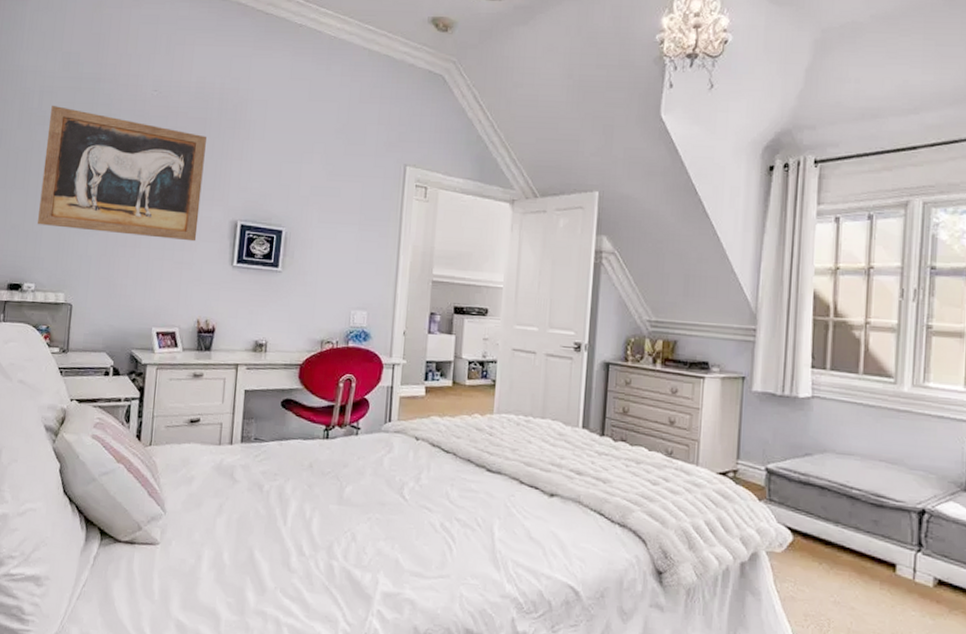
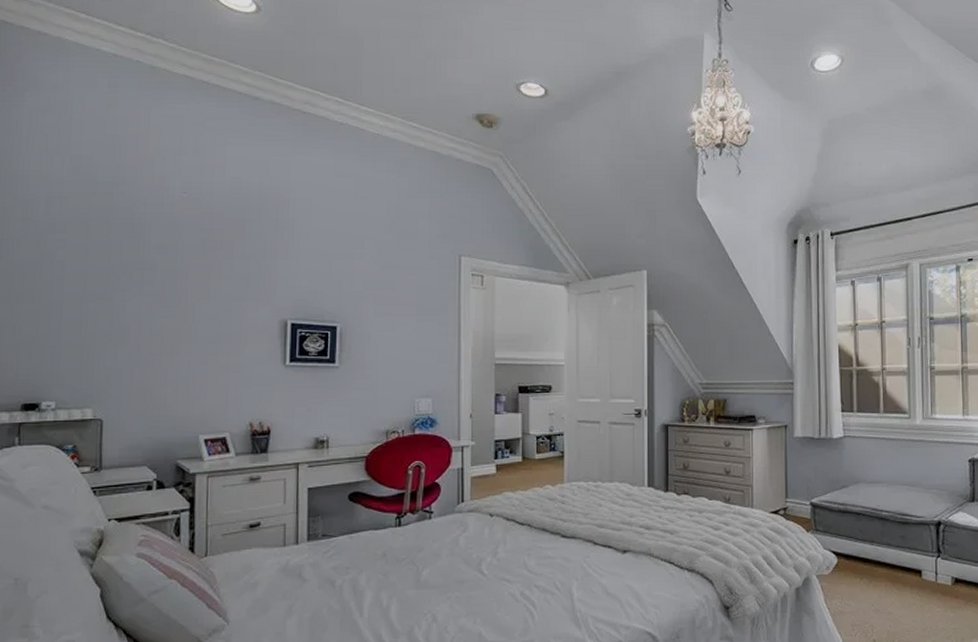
wall art: present [38,106,207,242] -> none [54,212,246,344]

